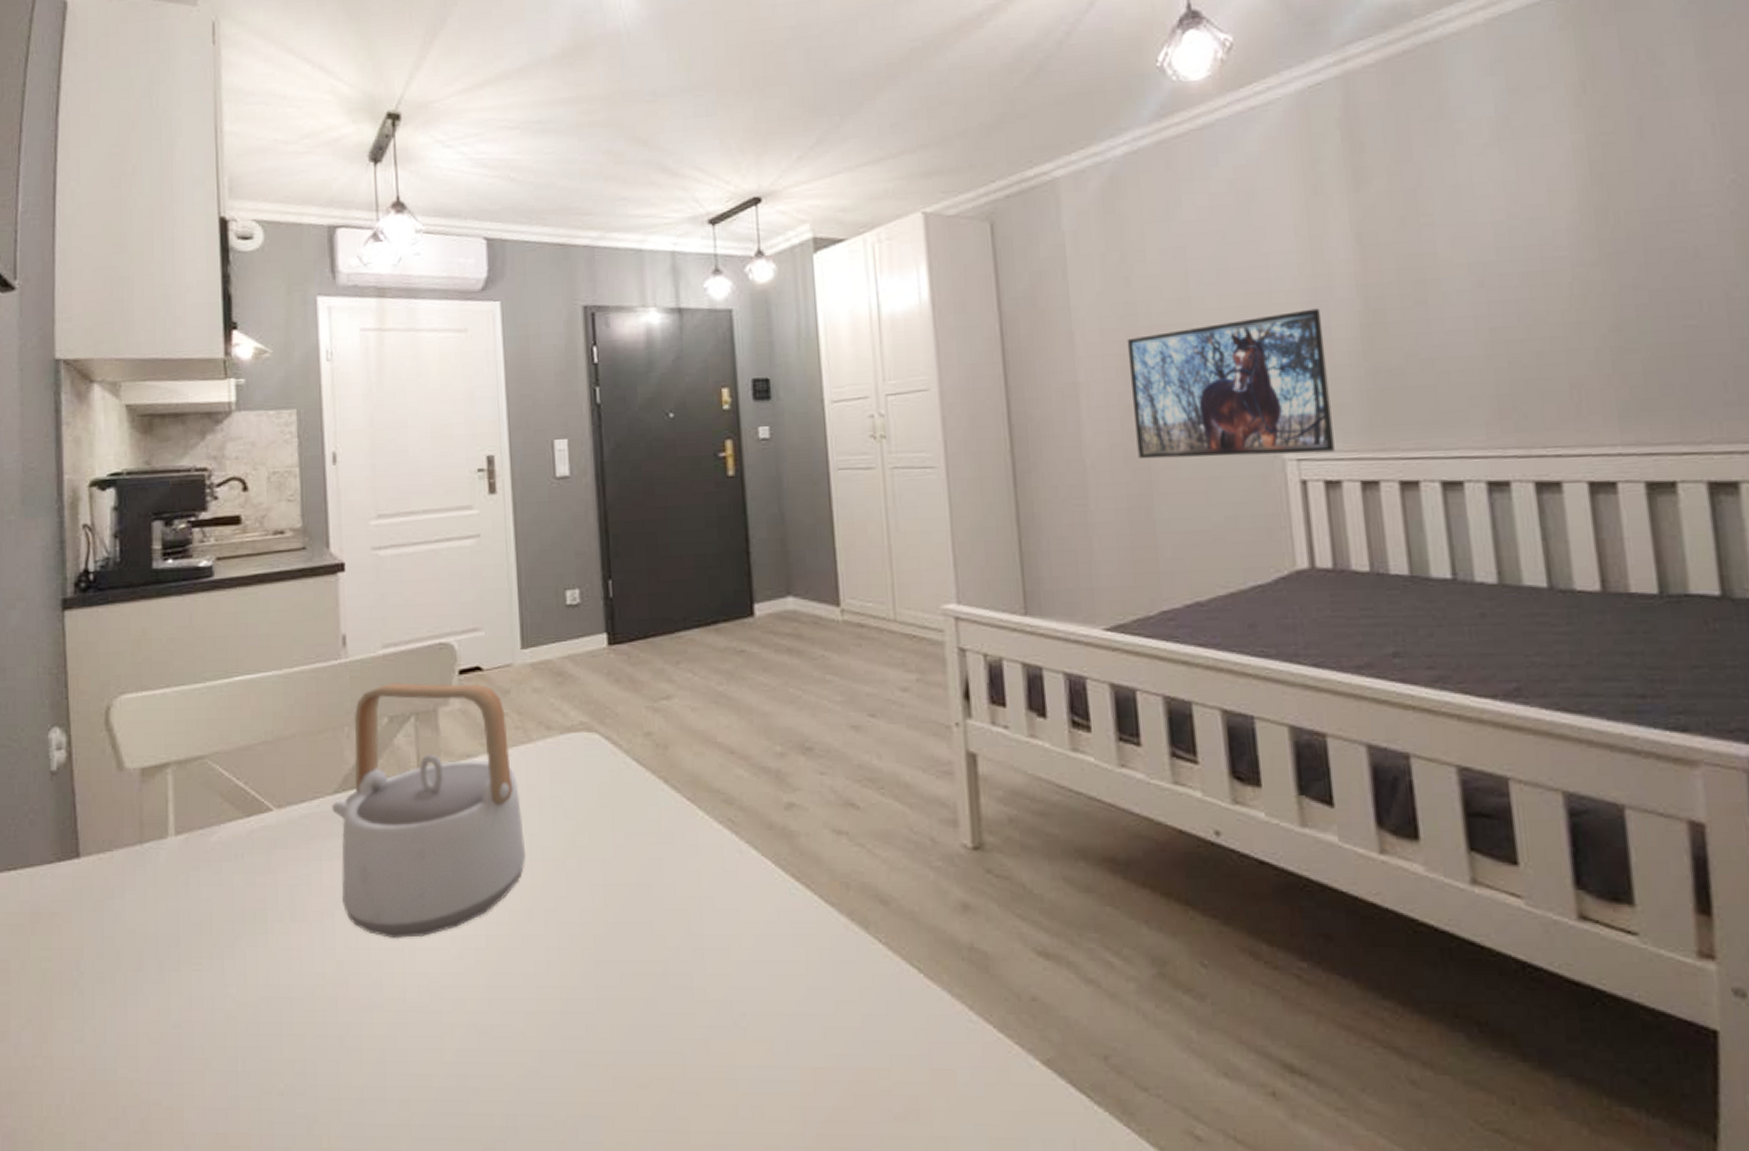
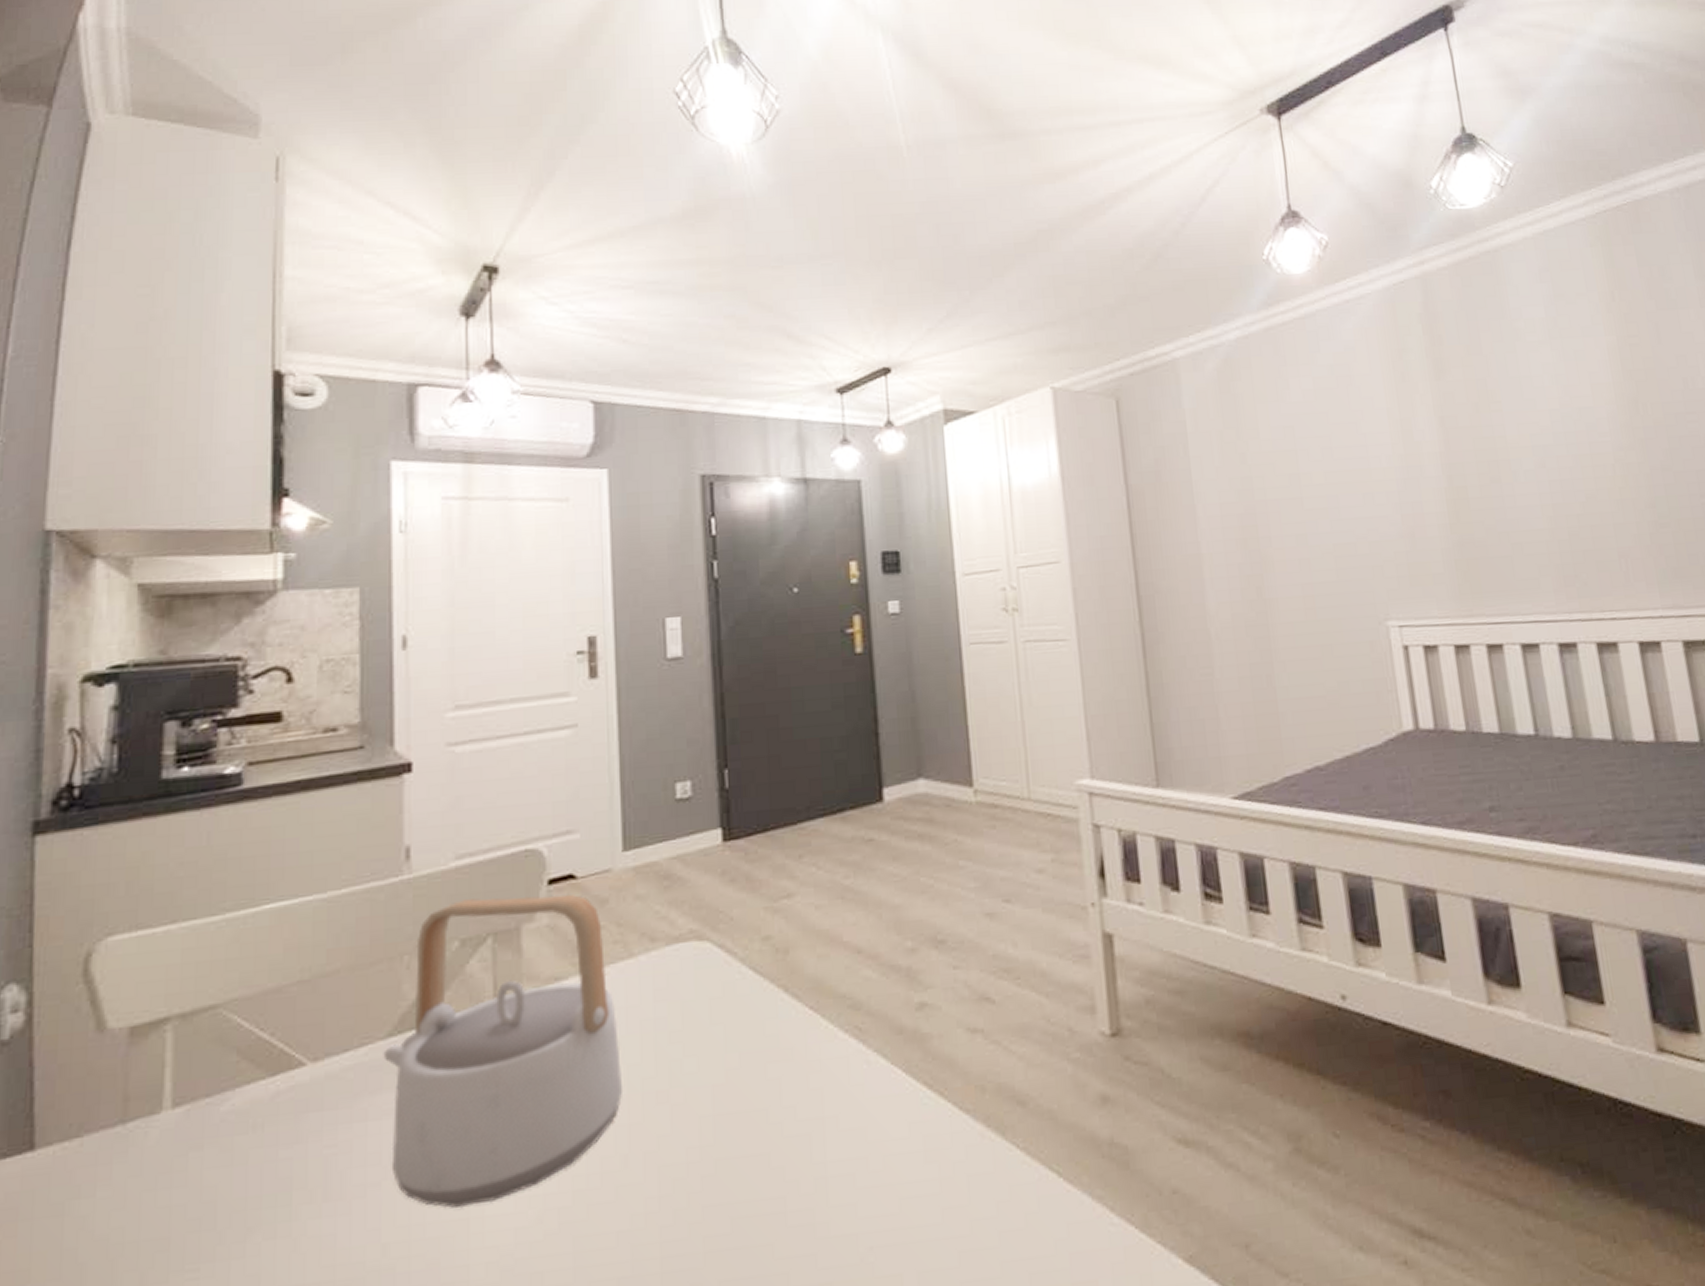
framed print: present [1127,308,1335,459] -> none [1244,485,1431,628]

